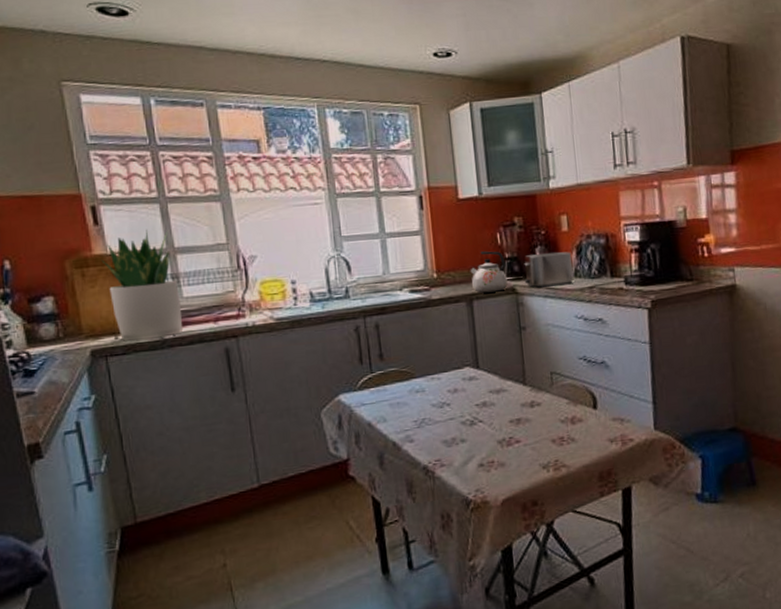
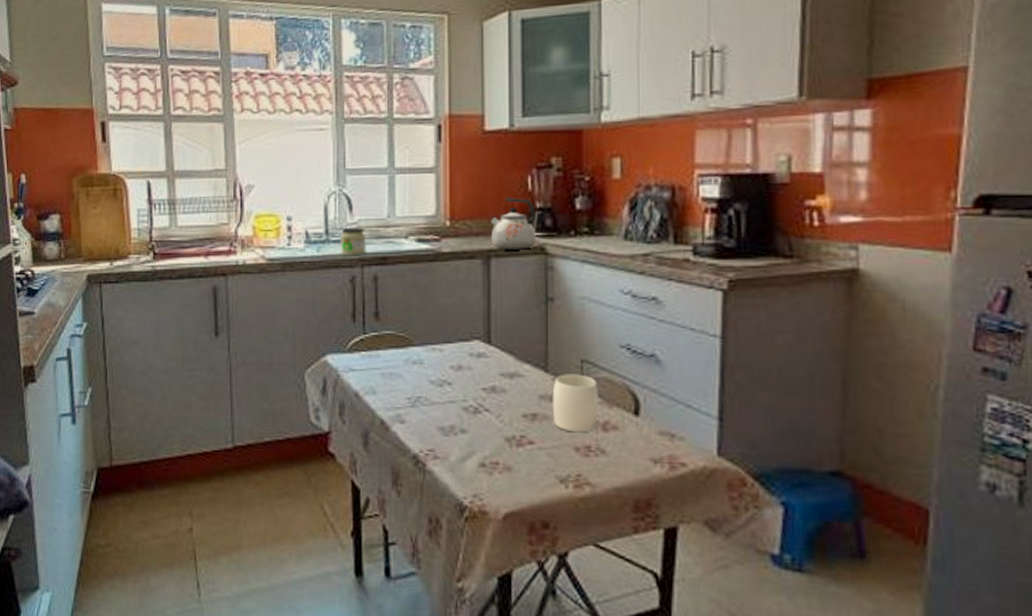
planter: present [101,230,182,342] -> none [105,150,175,270]
jar: none [342,285,367,310] -> present [341,228,366,256]
toaster: present [524,252,573,288] -> none [557,206,623,249]
mug: none [530,383,568,429] -> present [552,374,600,433]

